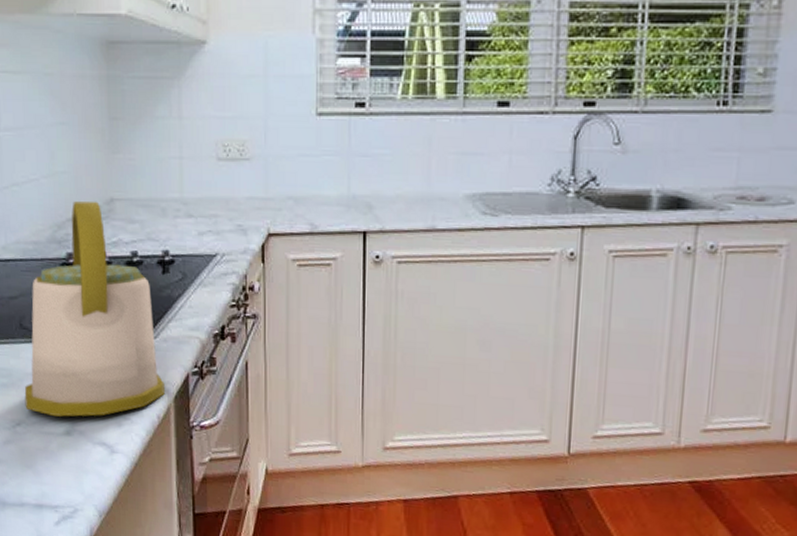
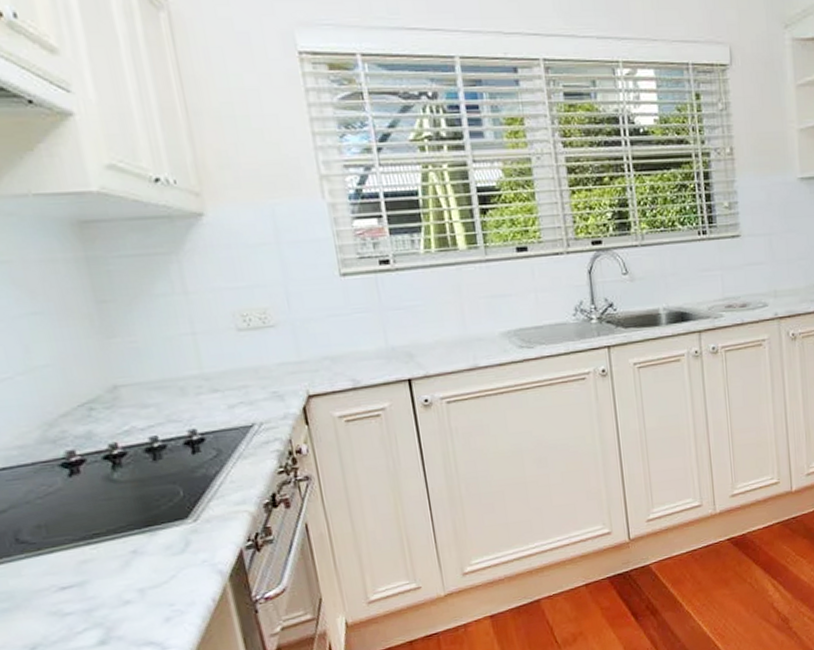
kettle: present [24,201,165,417] -> none [24,391,217,631]

